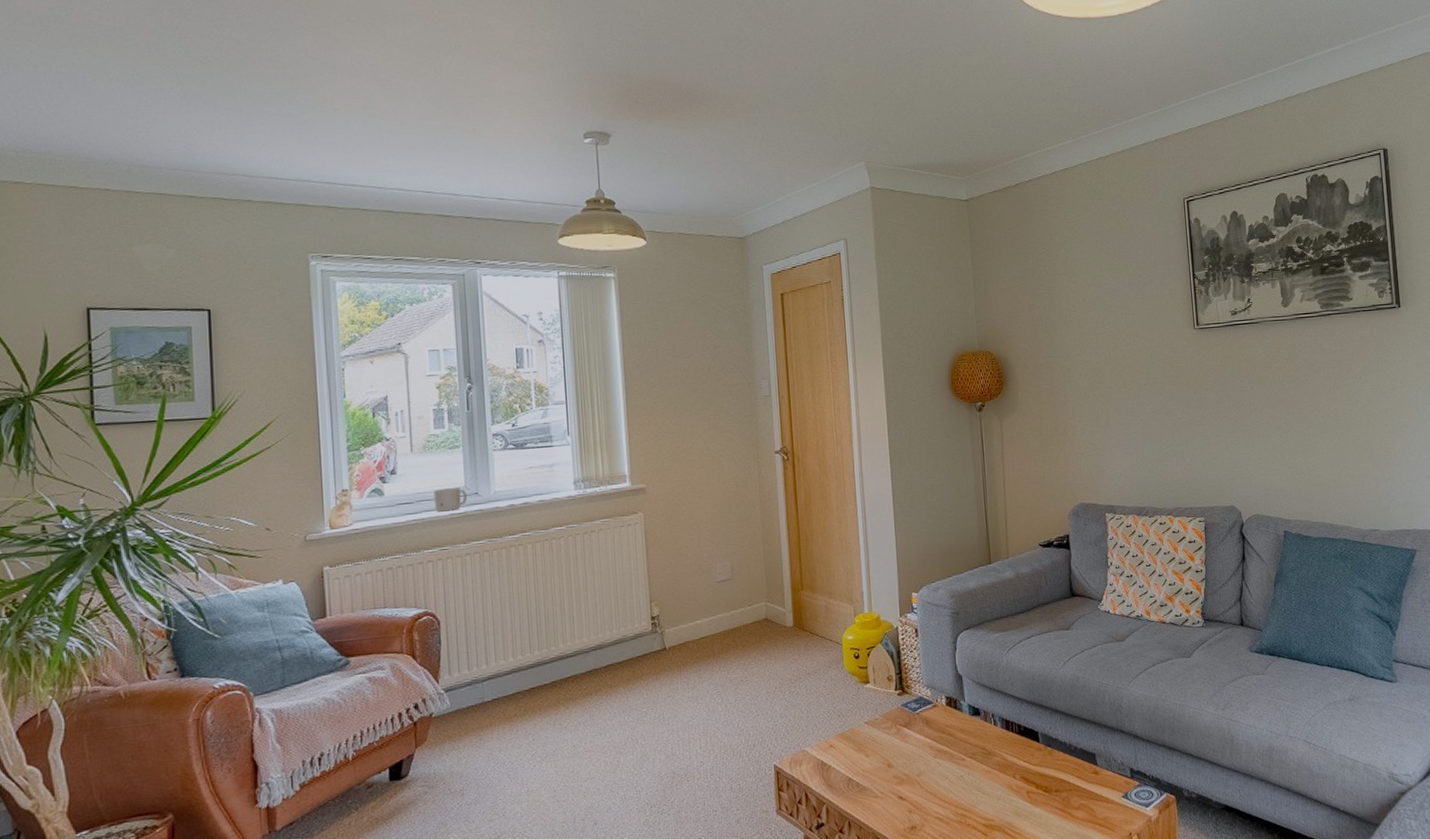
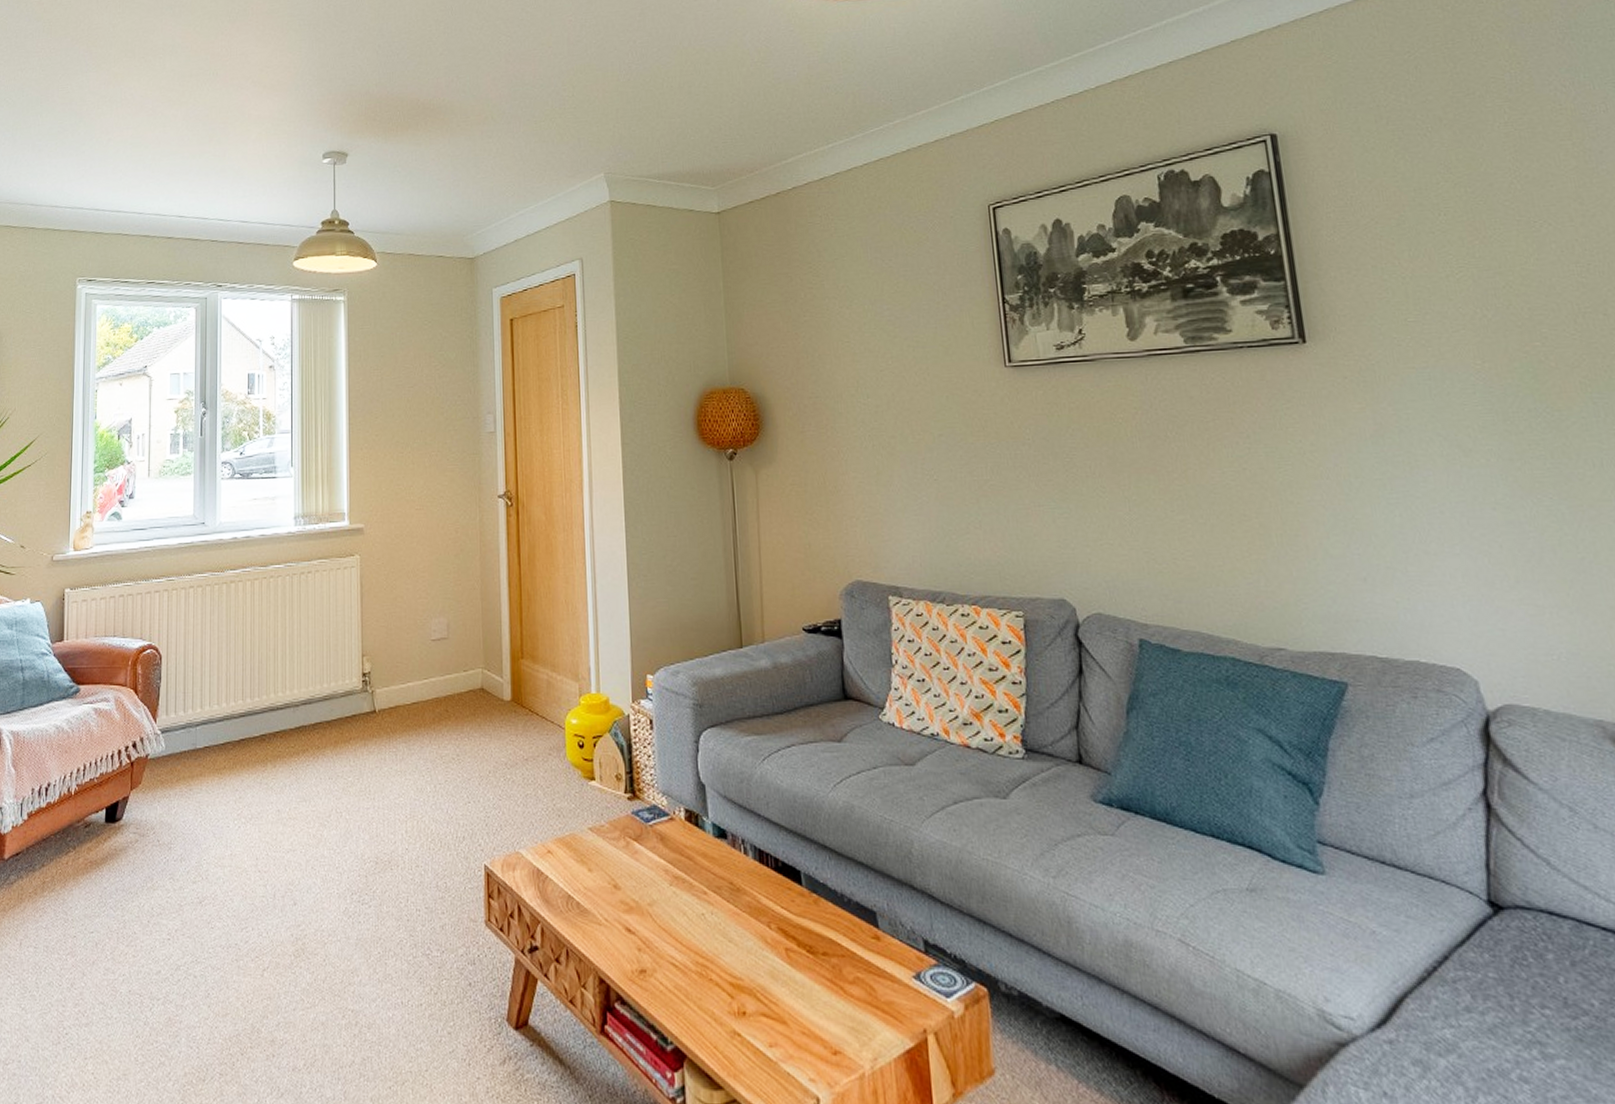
mug: present [433,488,467,512] -> none [165,516,194,540]

